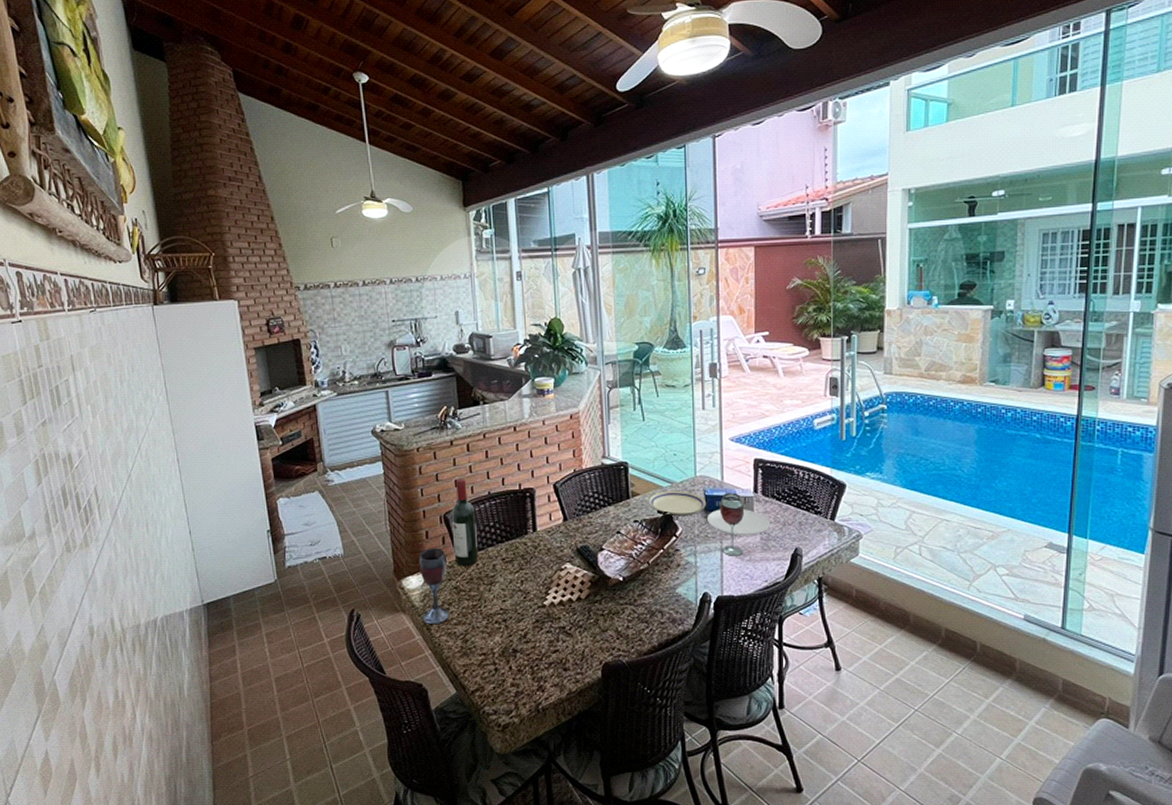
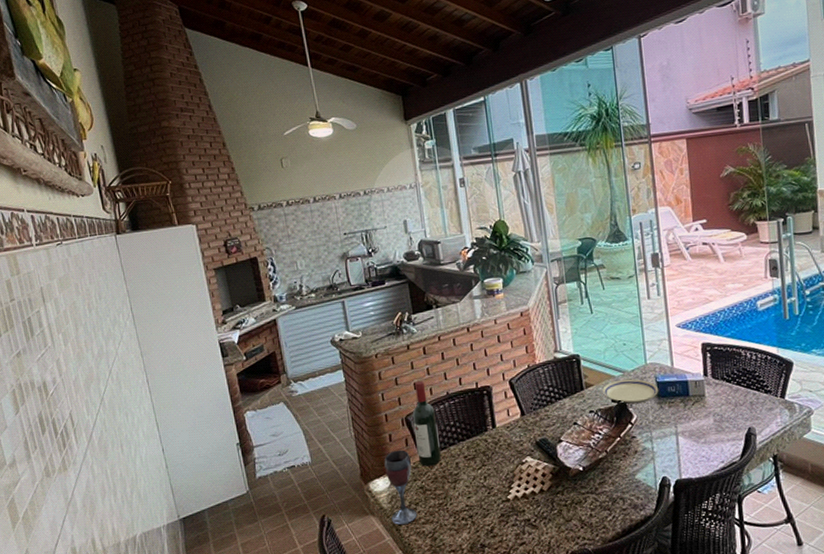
plate: present [707,508,771,536] -> none [660,392,723,420]
wineglass: present [719,493,745,556] -> none [671,377,698,440]

